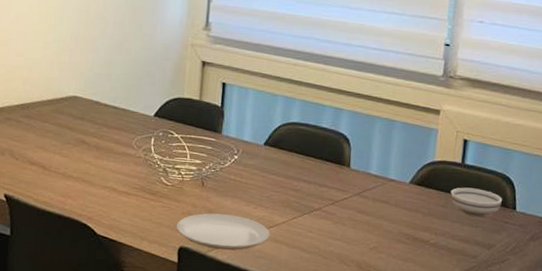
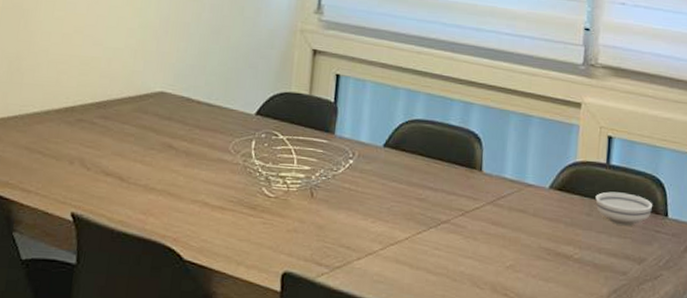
plate: present [177,213,270,250] -> none [280,230,390,275]

